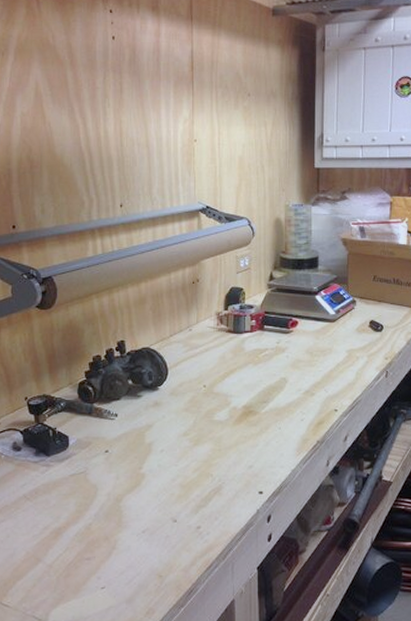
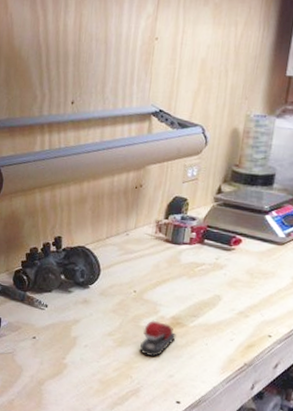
stapler: none [217,412,250,450] -> present [140,320,177,357]

